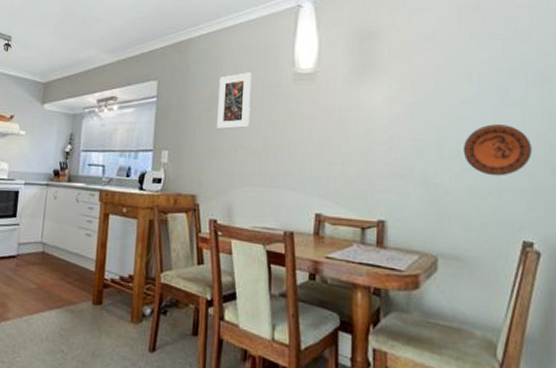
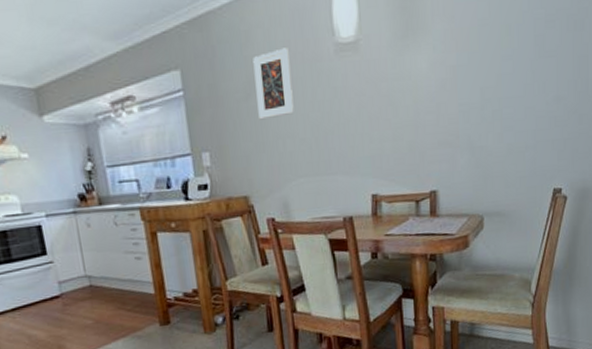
decorative plate: present [463,124,532,176] -> none [504,77,563,131]

